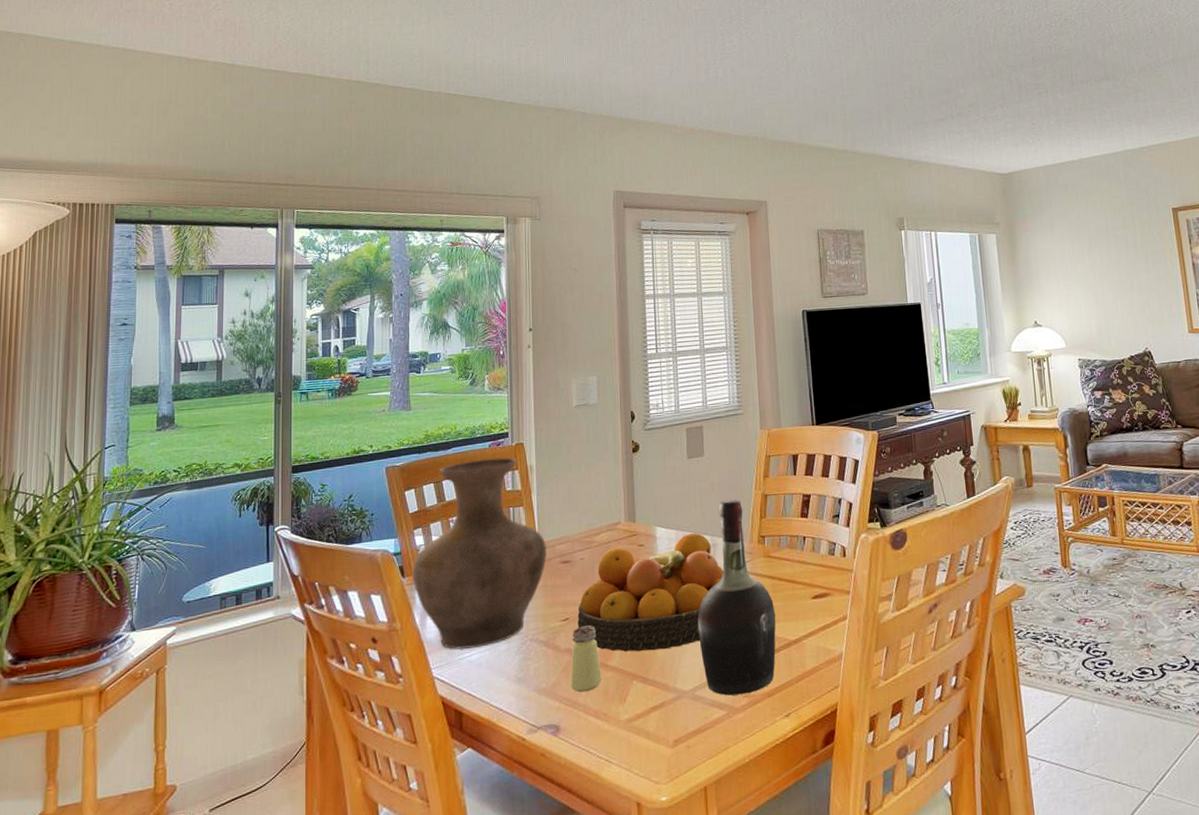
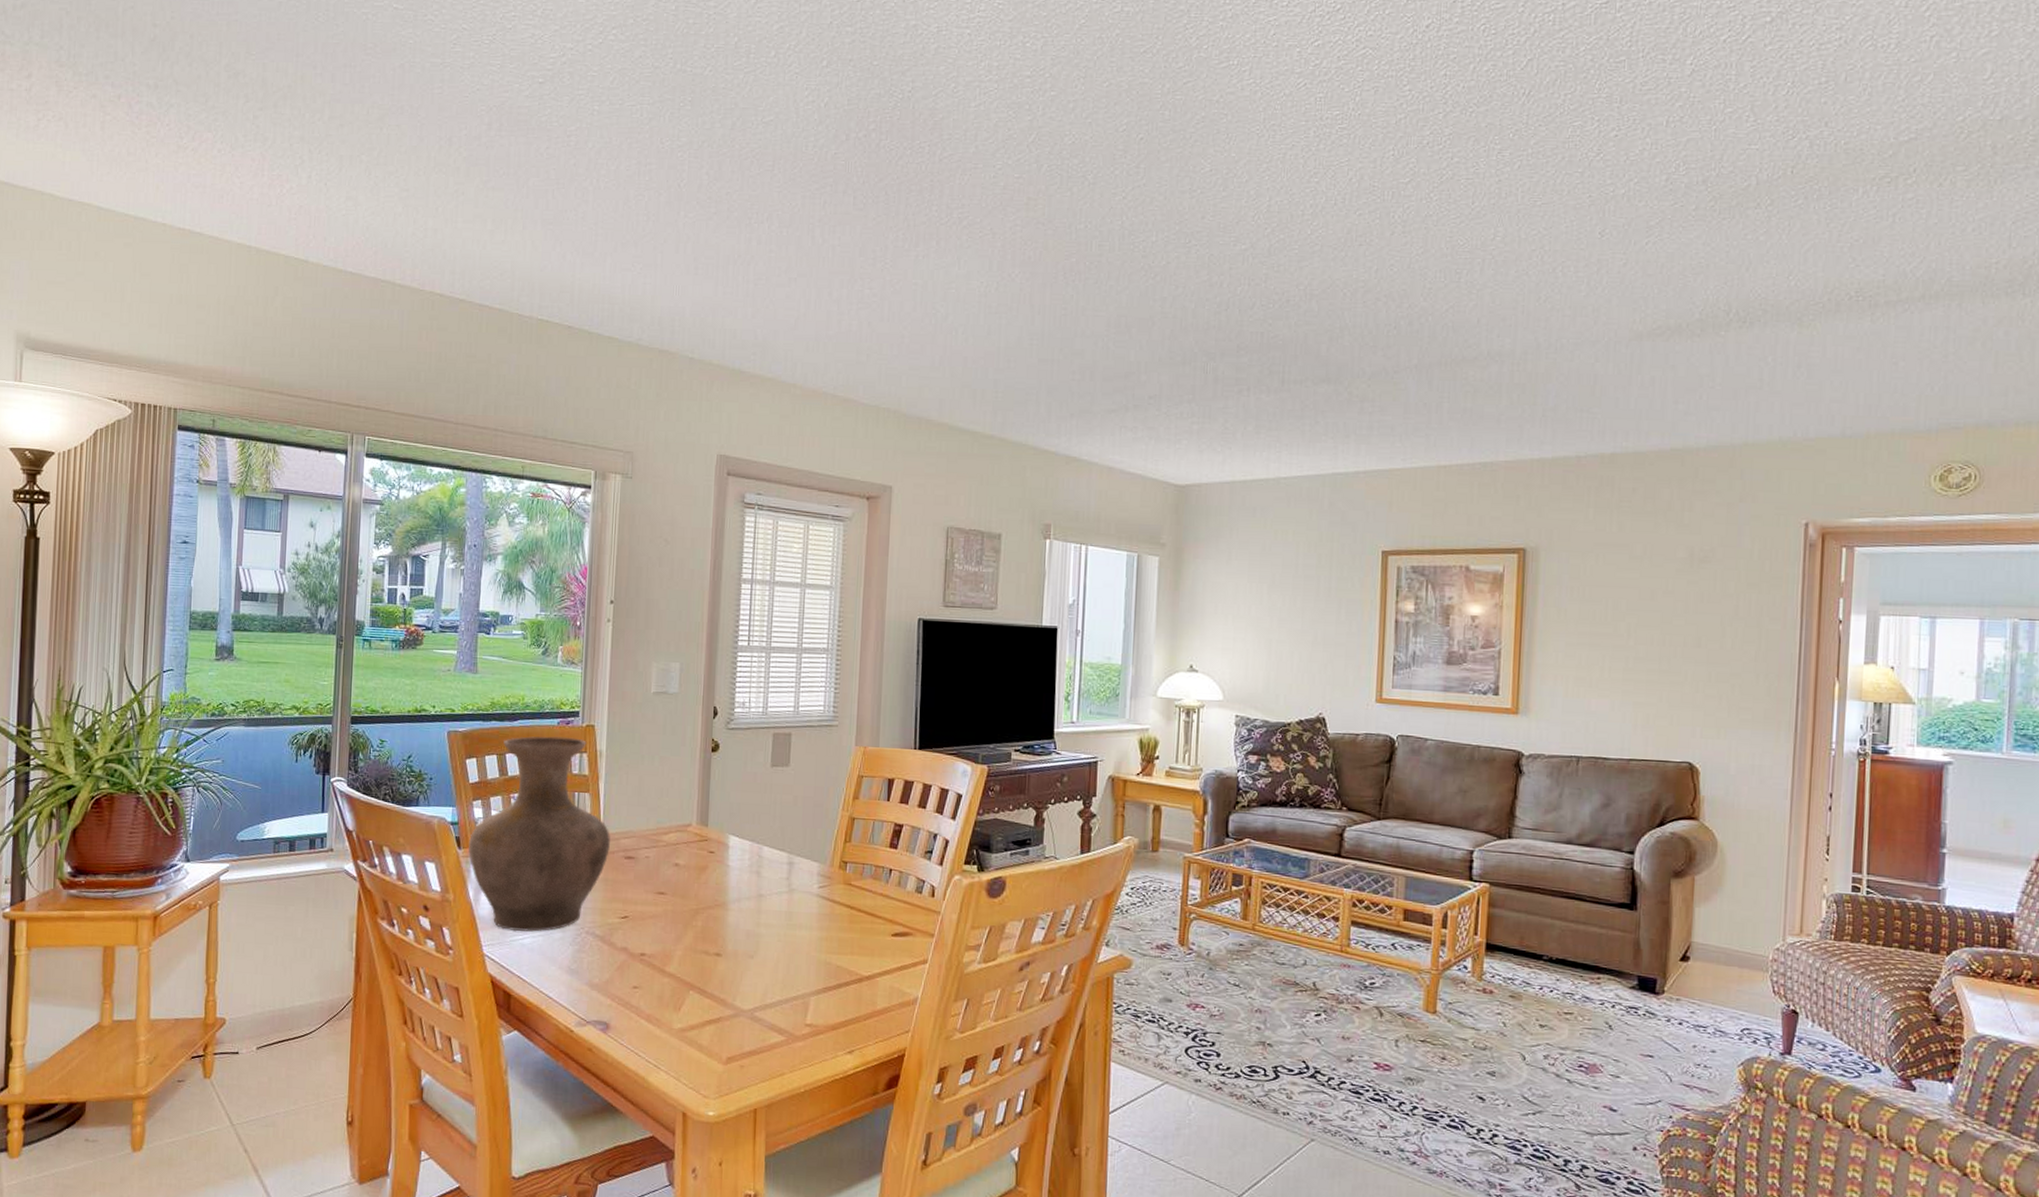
saltshaker: present [571,625,602,693] -> none [625,926,657,994]
fruit bowl: present [577,533,724,652] -> none [637,847,799,965]
cognac bottle: present [697,499,776,696] -> none [763,817,850,1024]

